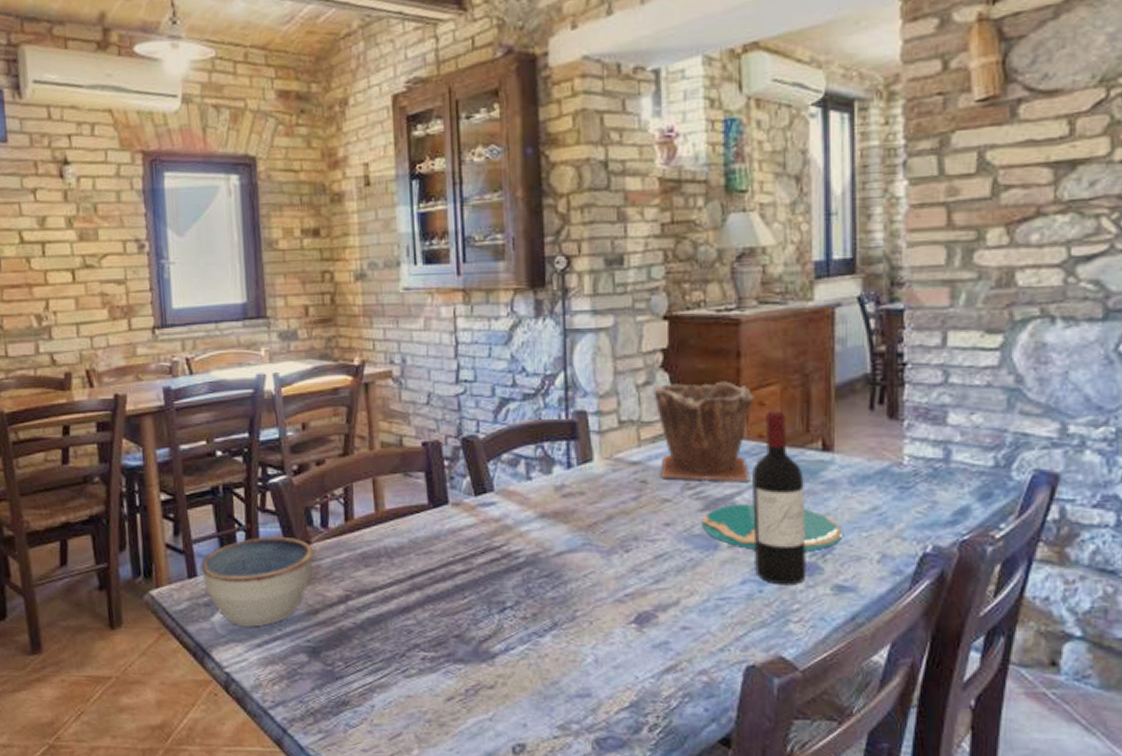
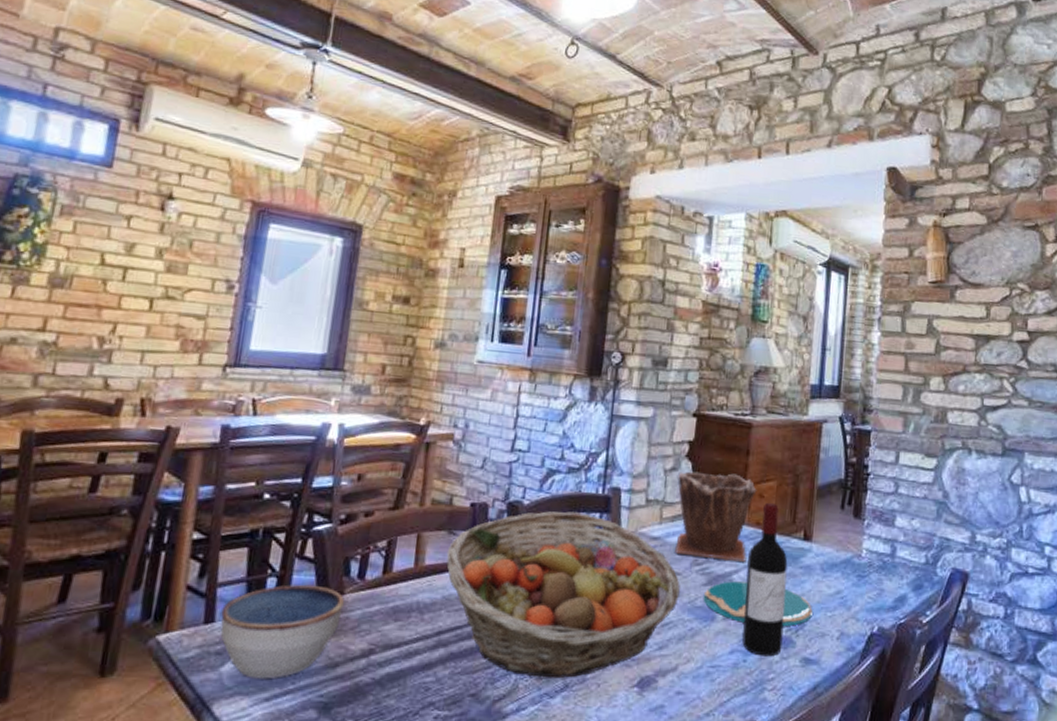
fruit basket: none [405,442,673,617] -> present [446,511,681,678]

